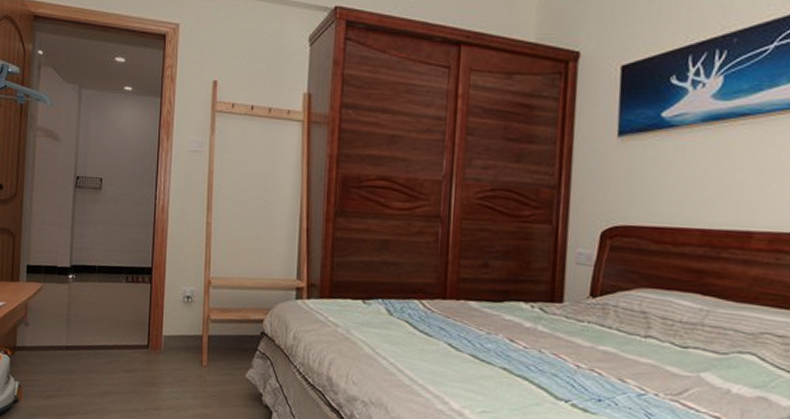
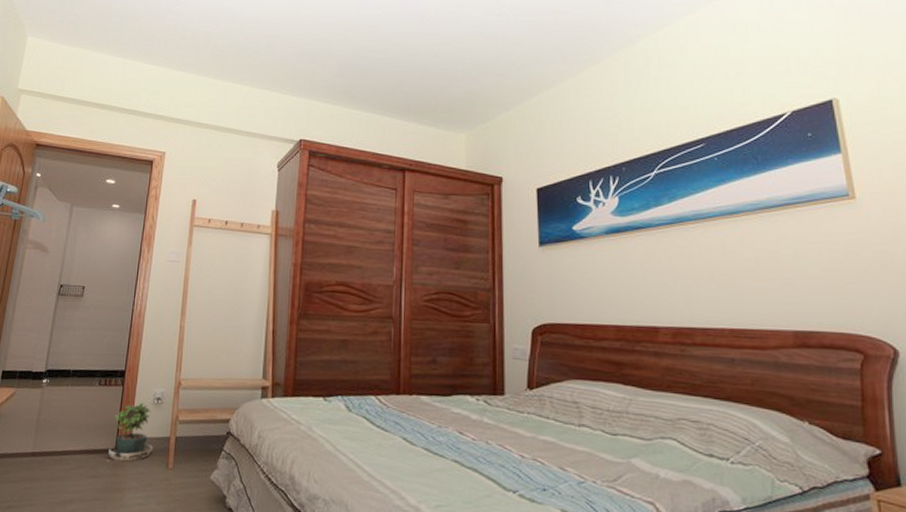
potted plant: none [140,299,186,358] -> present [107,401,153,462]

